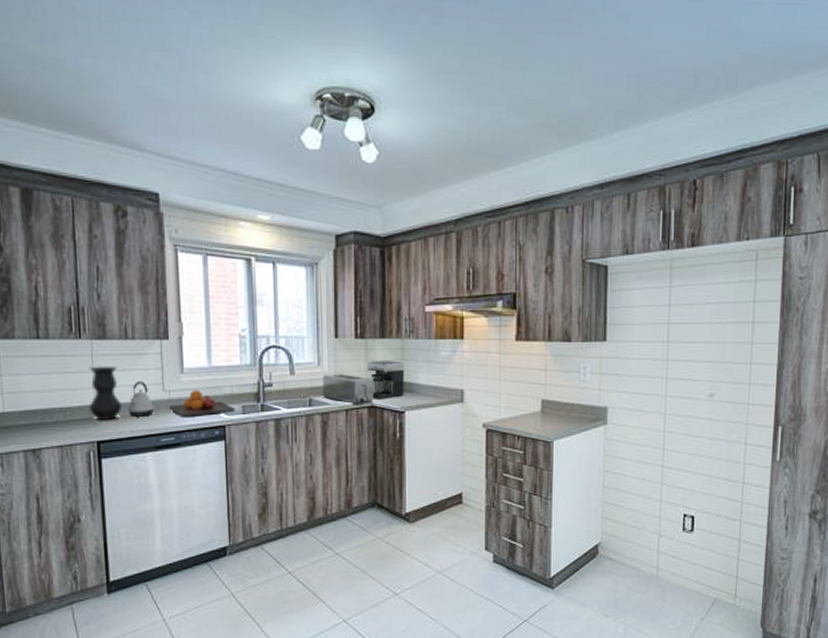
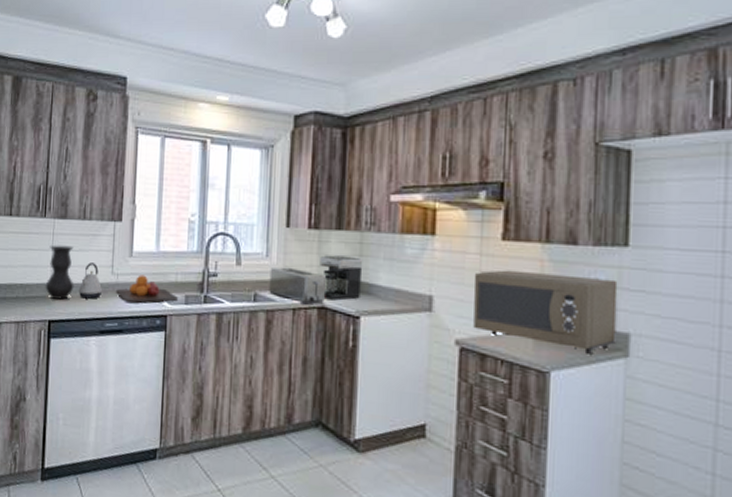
microwave: none [495,364,599,425] -> present [473,270,618,354]

